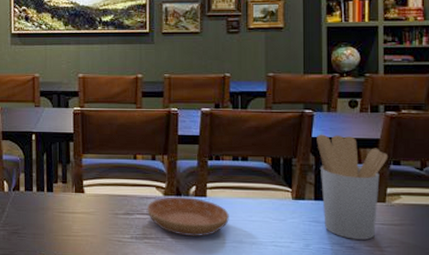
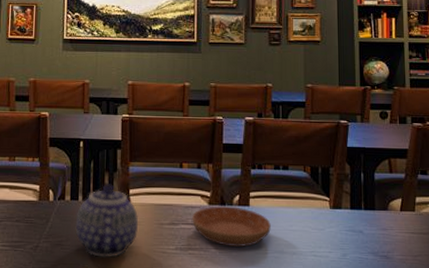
teapot: none [31,175,92,245] -> present [75,184,138,257]
utensil holder: present [317,134,388,240] -> none [352,144,416,249]

